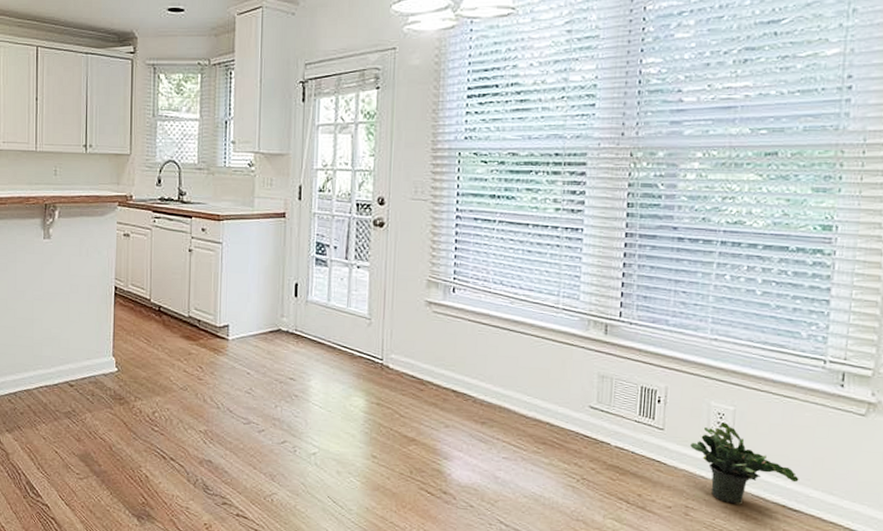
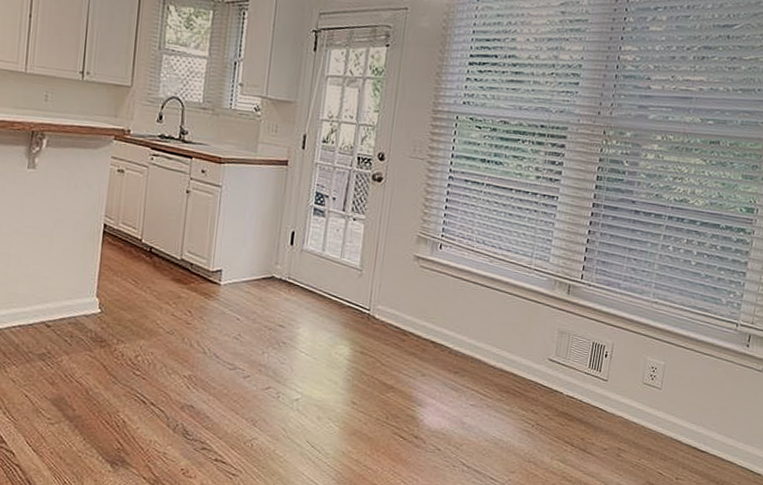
potted plant: present [690,422,799,505] -> none [627,375,708,447]

